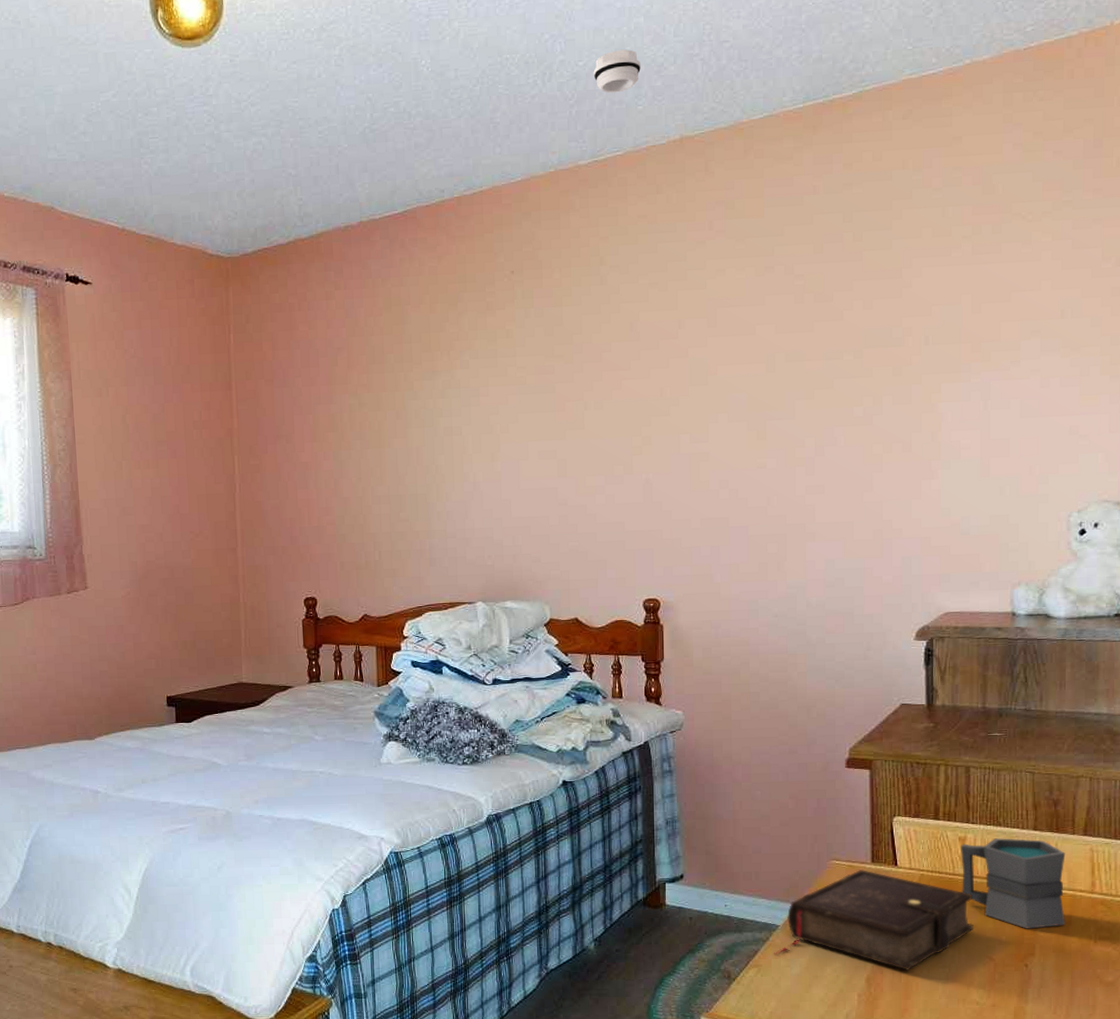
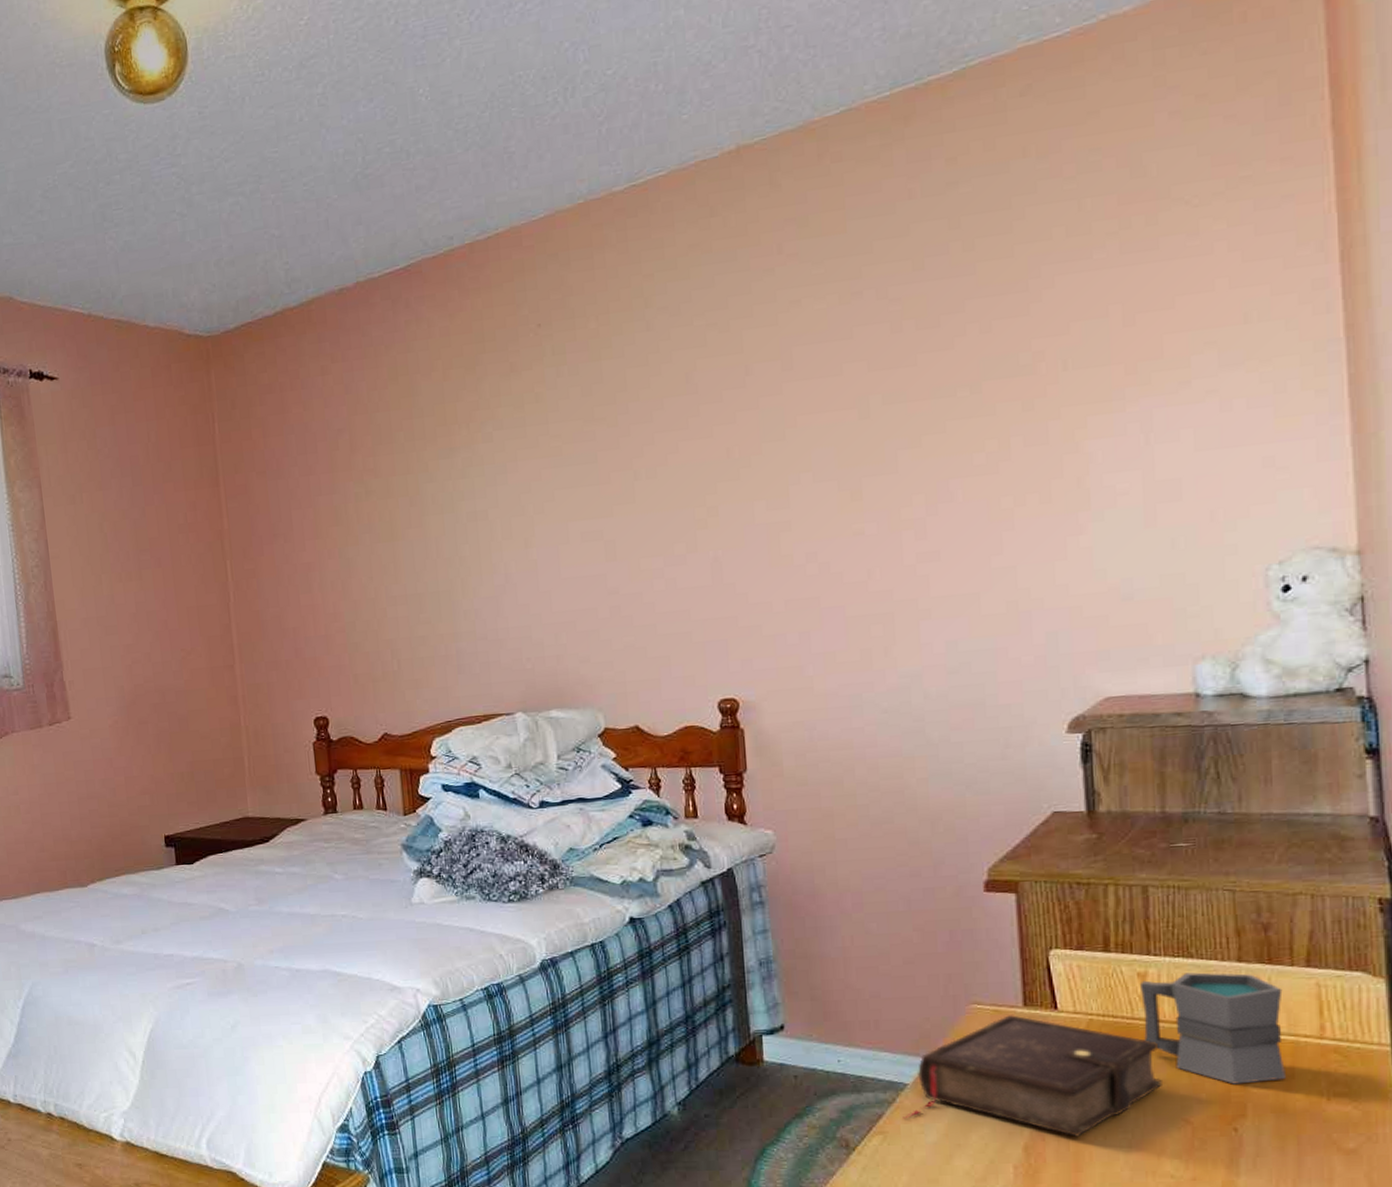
smoke detector: present [593,49,642,93] -> none [625,49,685,104]

